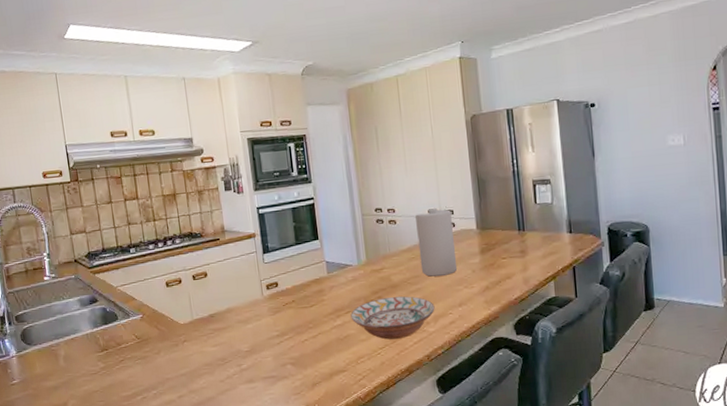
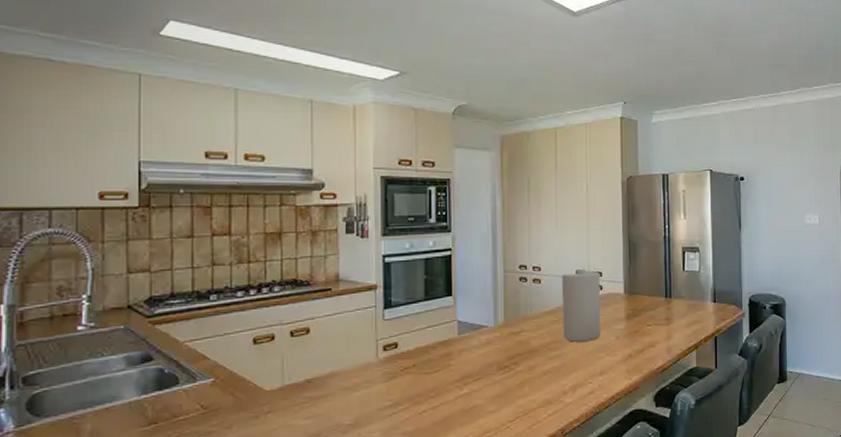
decorative bowl: present [350,296,435,340] -> none [480,363,574,411]

